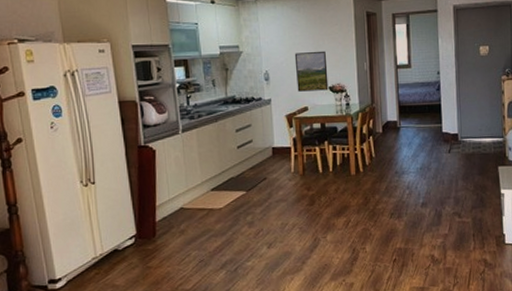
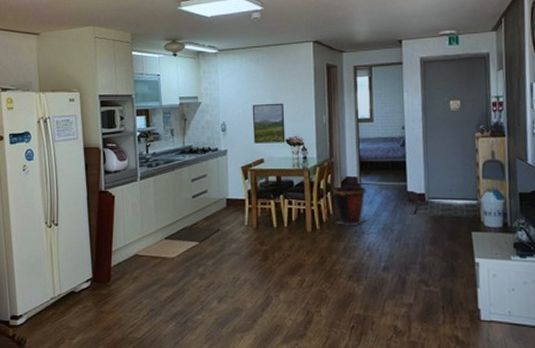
waste bin: none [374,129,406,167] -> present [332,186,367,225]

